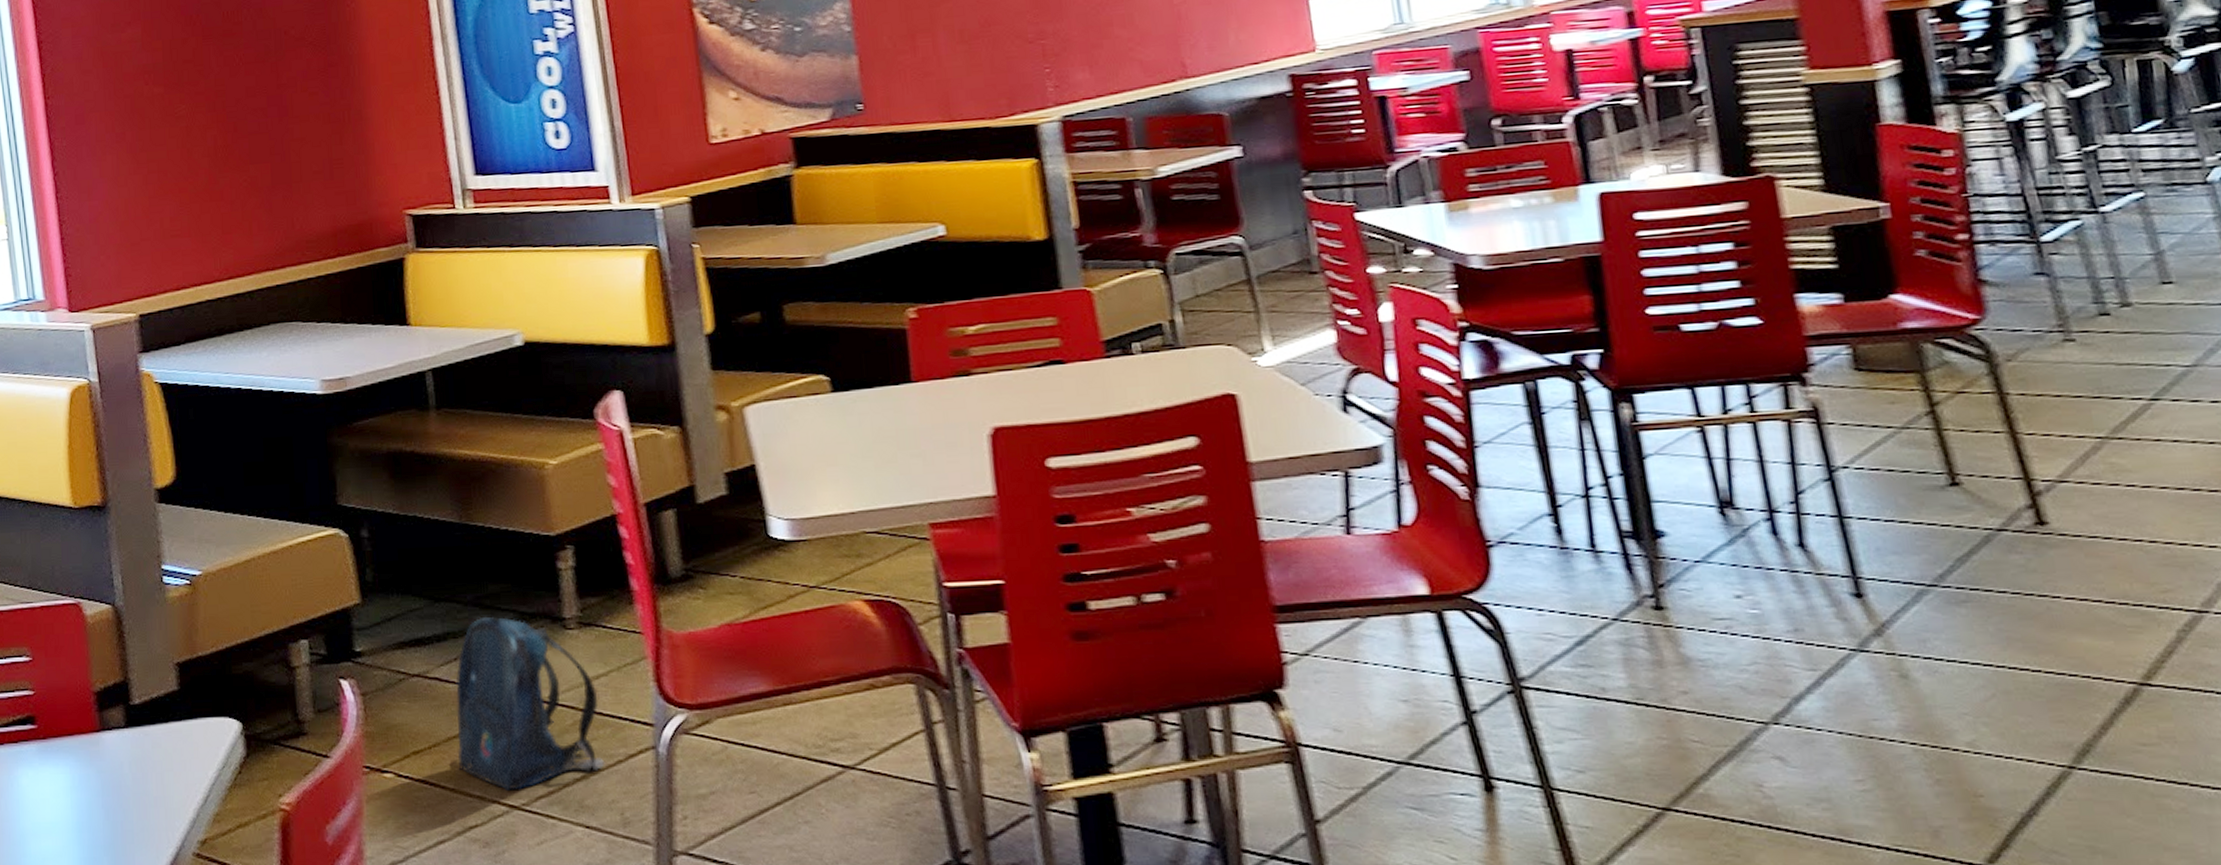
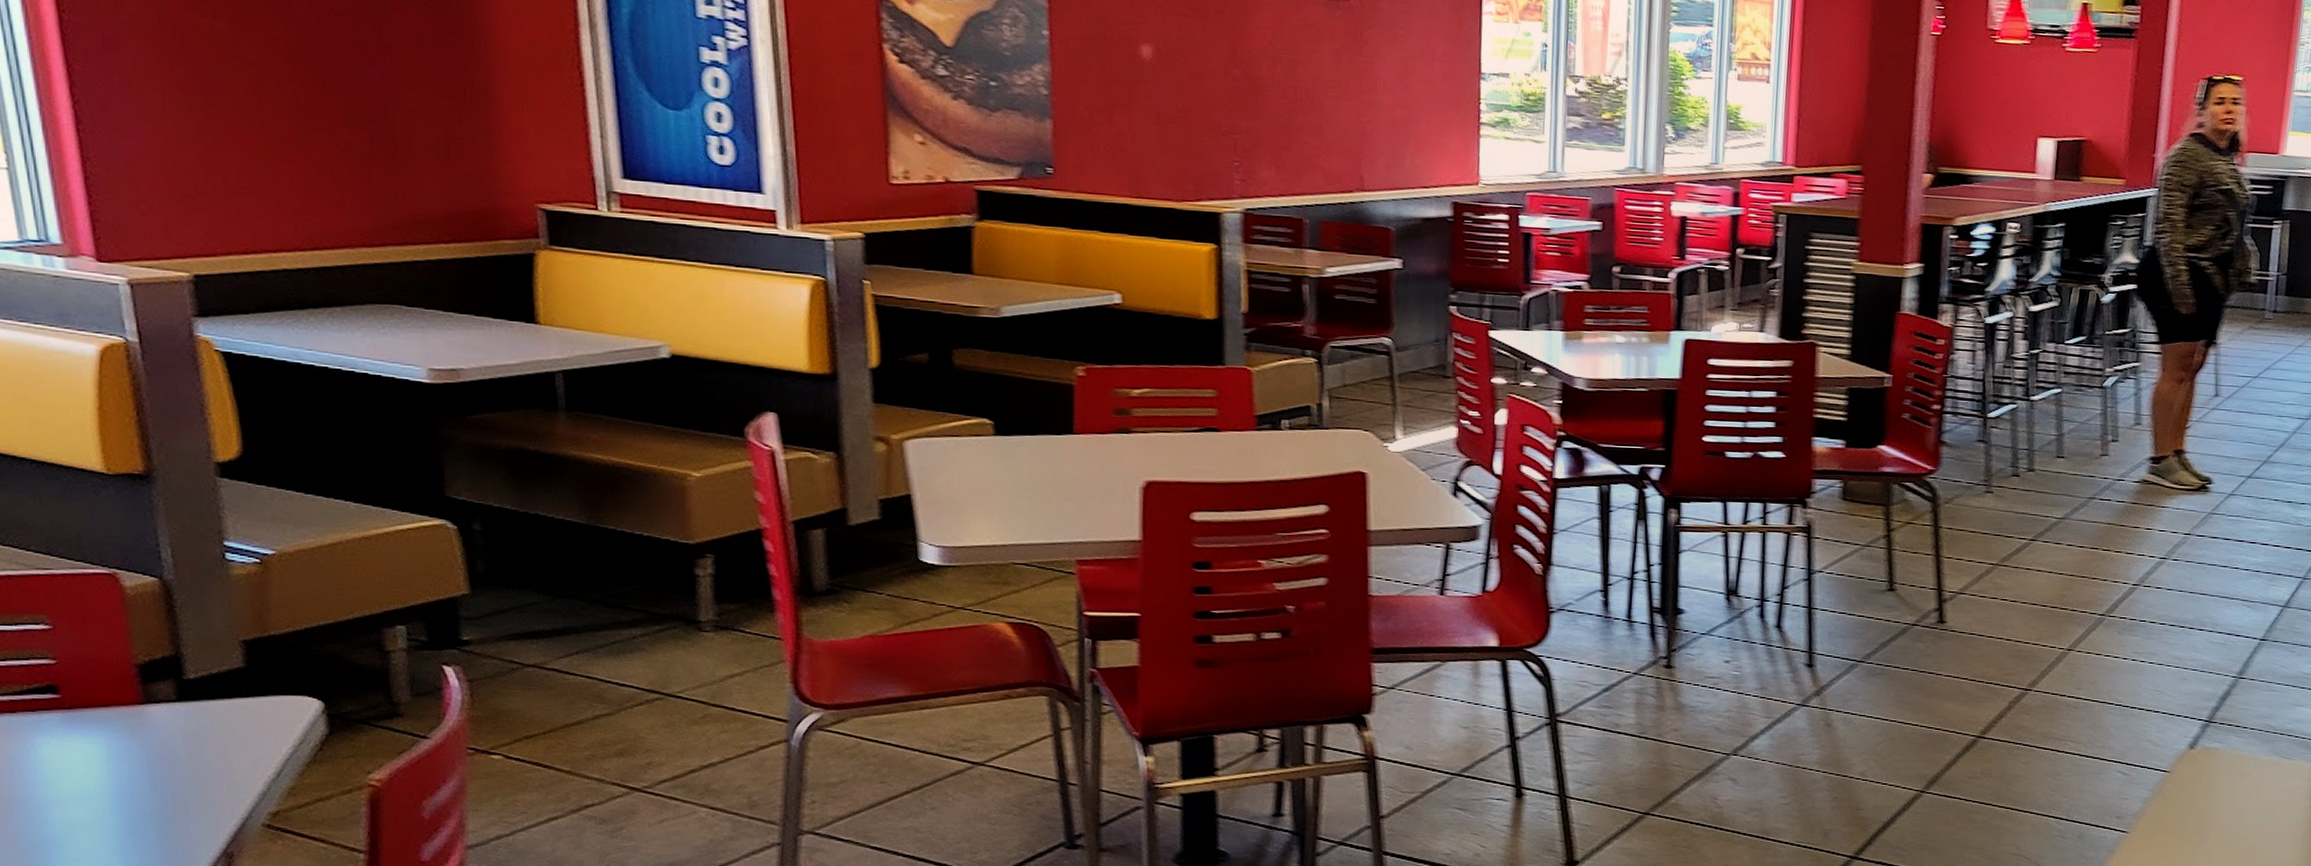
backpack: present [456,616,605,791] -> none [575,614,735,774]

